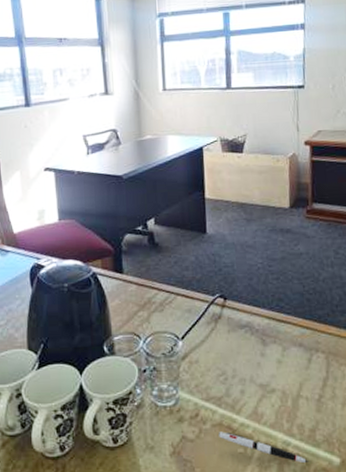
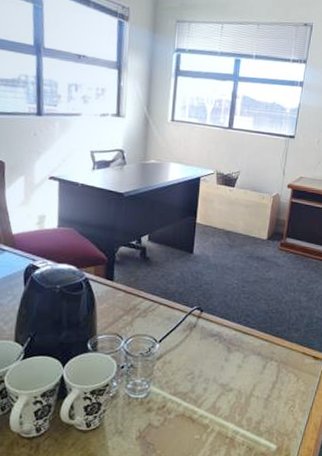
pen: present [219,431,308,463] -> none [180,421,251,448]

